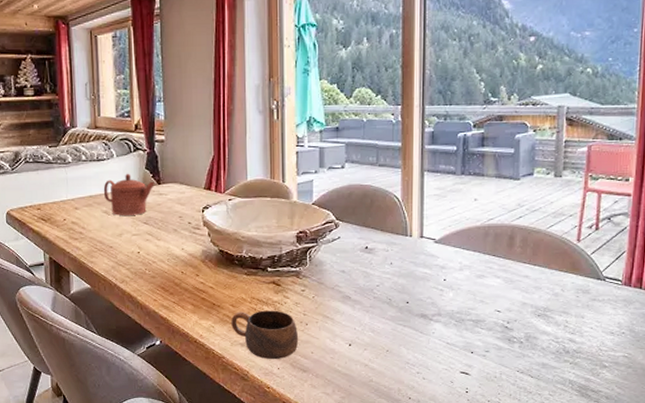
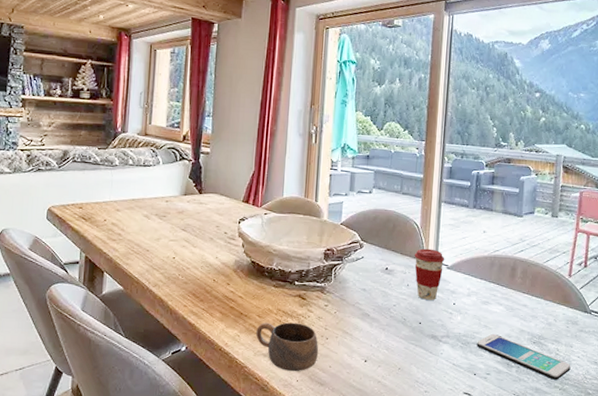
teapot: present [103,173,156,216] -> none [146,180,197,222]
coffee cup: none [396,223,432,278] -> present [414,248,445,300]
smartphone: none [472,309,583,354] -> present [476,334,571,380]

